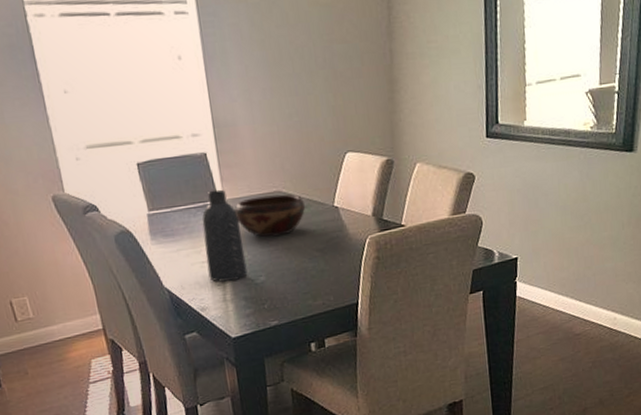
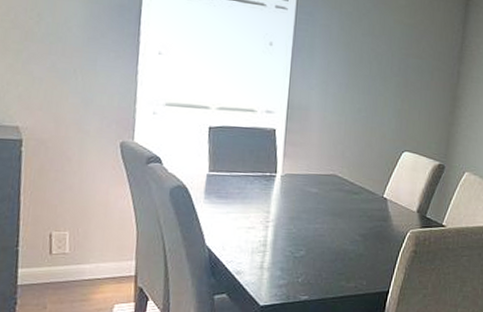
vase: present [202,189,248,282] -> none [251,163,292,250]
decorative bowl: present [234,194,306,237] -> none [289,176,357,216]

